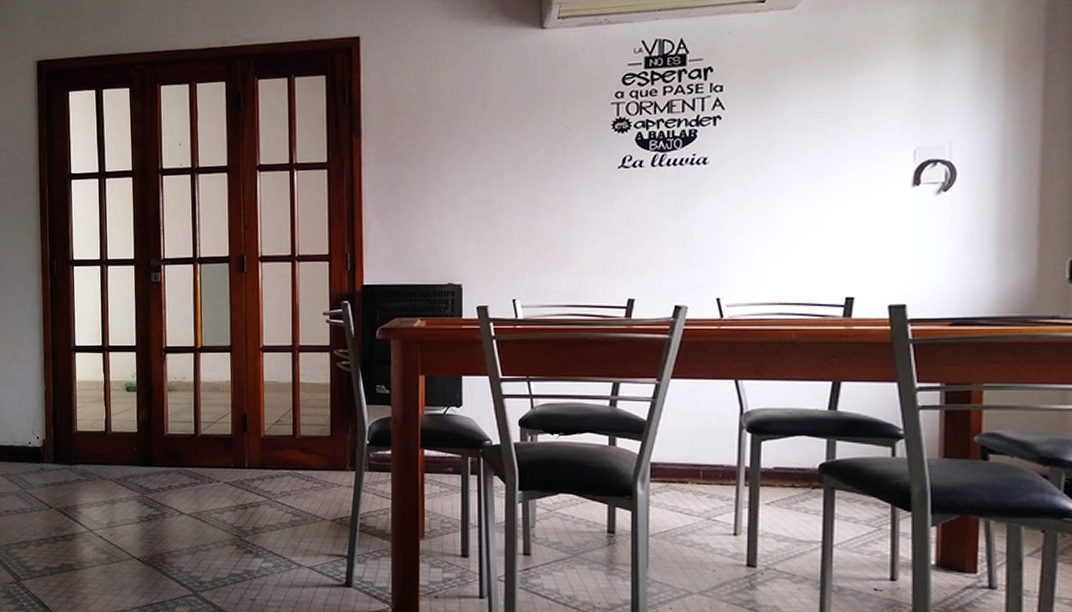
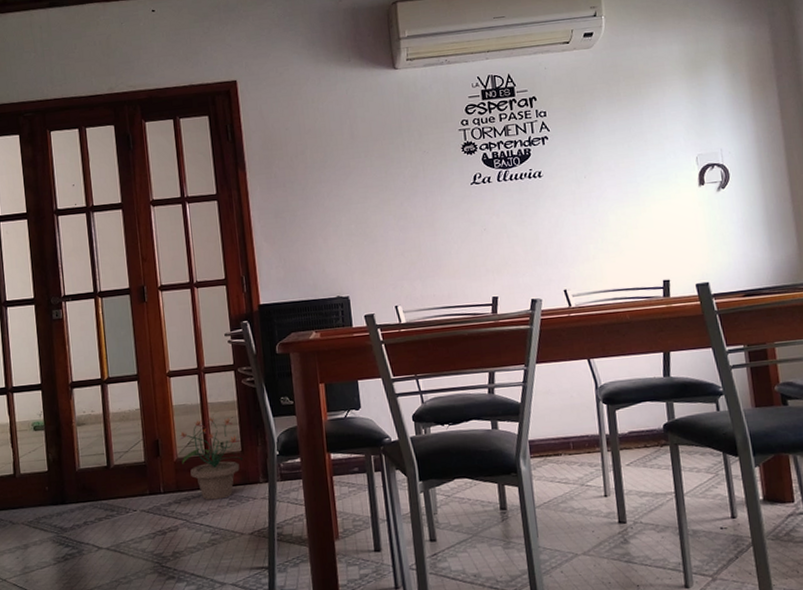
potted plant: none [268,397,332,482] -> present [179,416,244,500]

